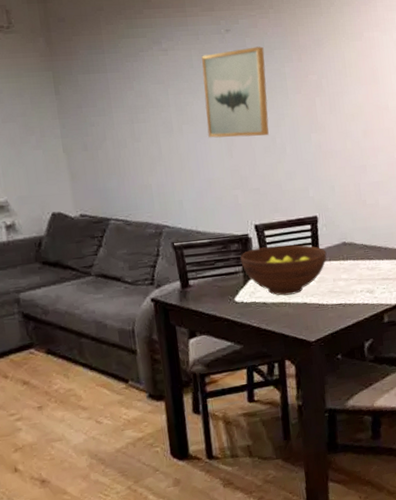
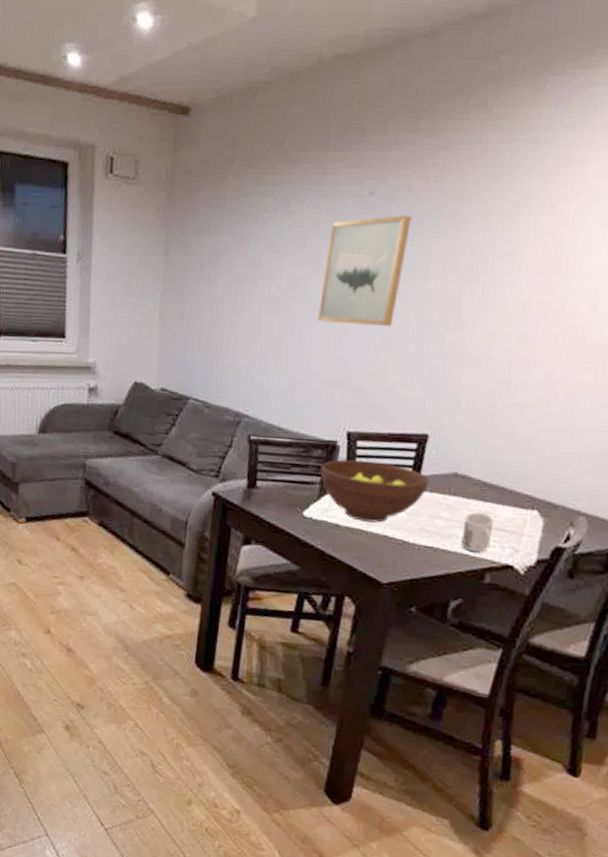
mug: none [358,269,382,301] -> present [460,512,495,553]

